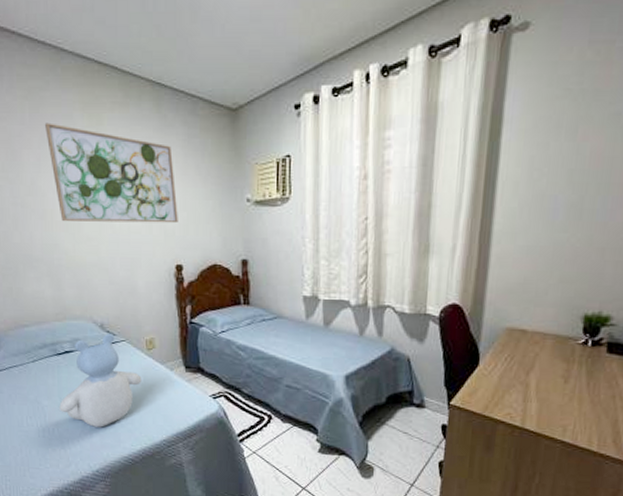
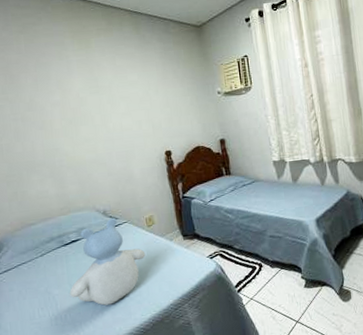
wall art: present [45,123,178,224] -> none [40,50,163,128]

